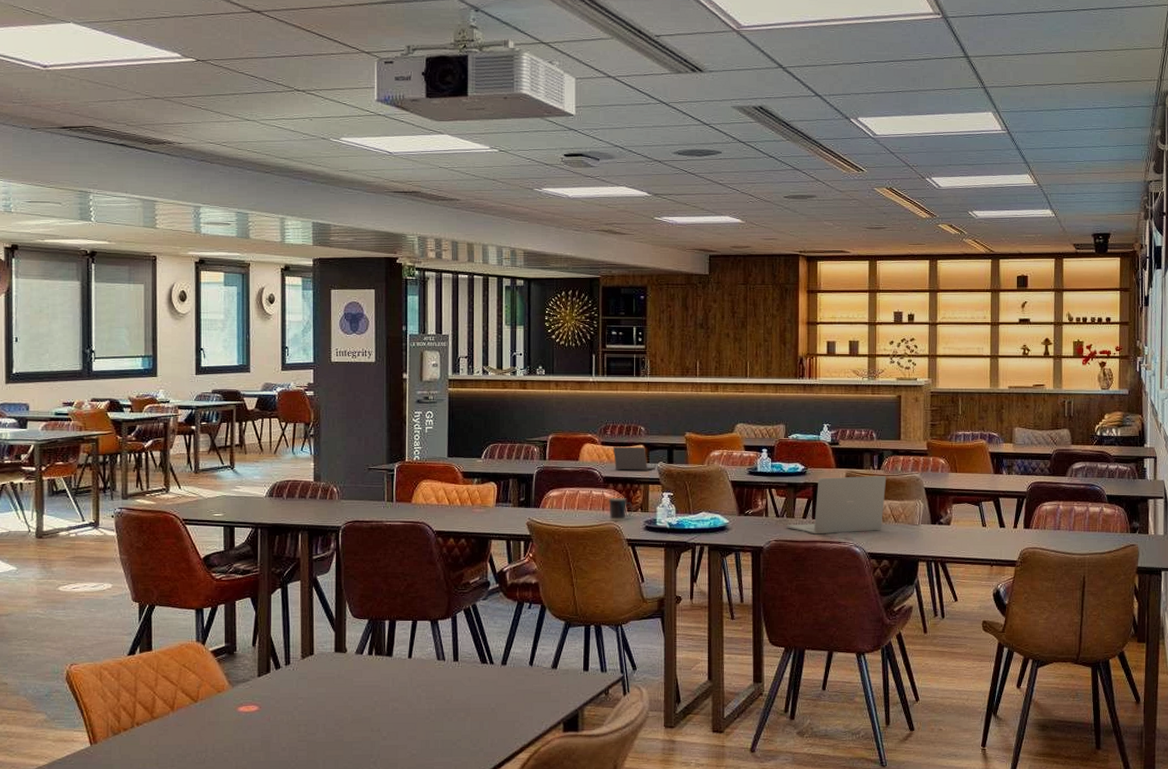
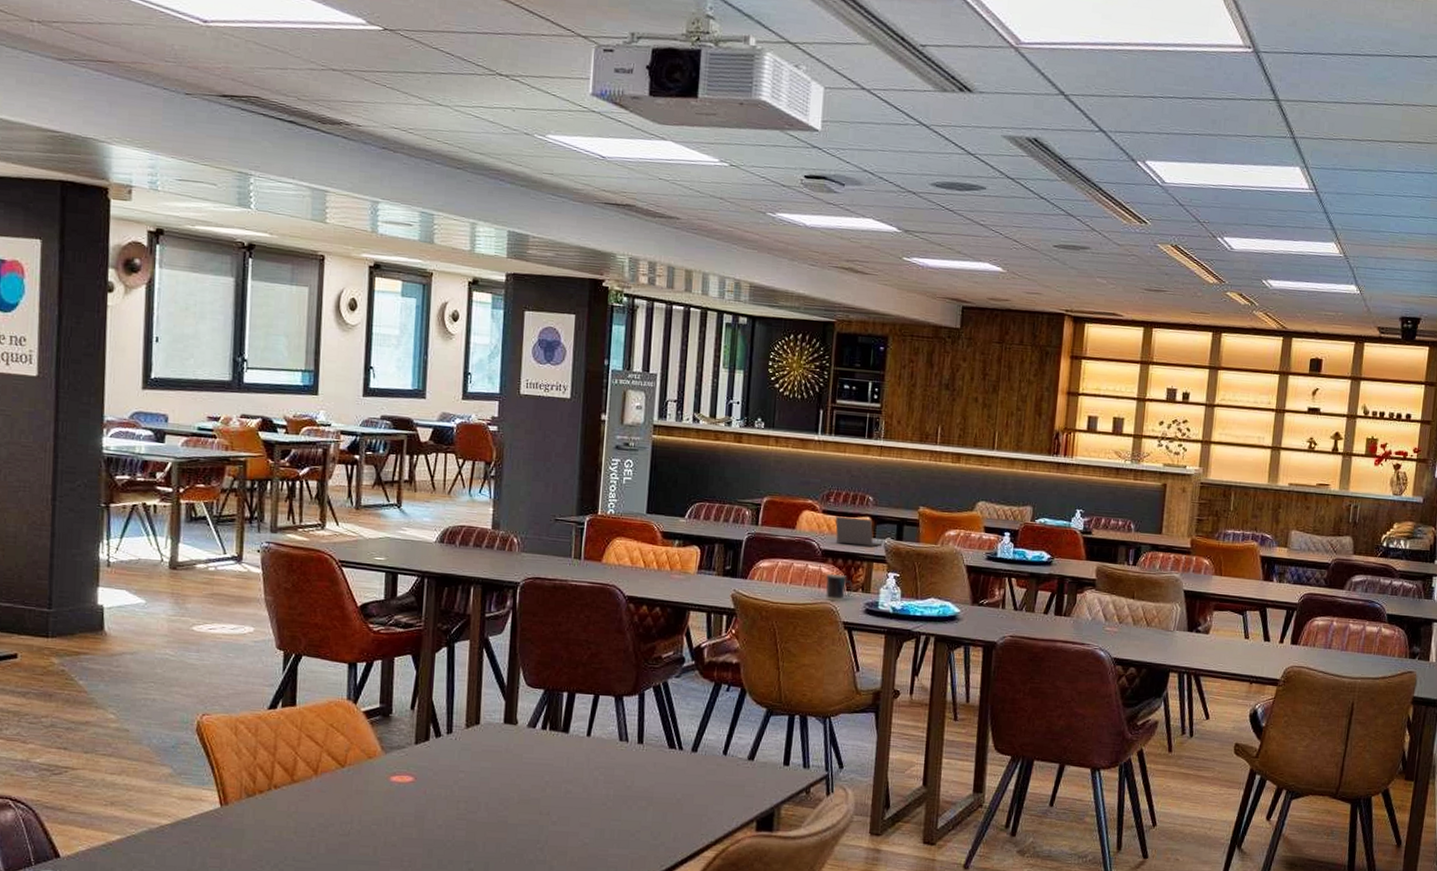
laptop: present [786,476,887,534] -> none [1025,570,1142,635]

